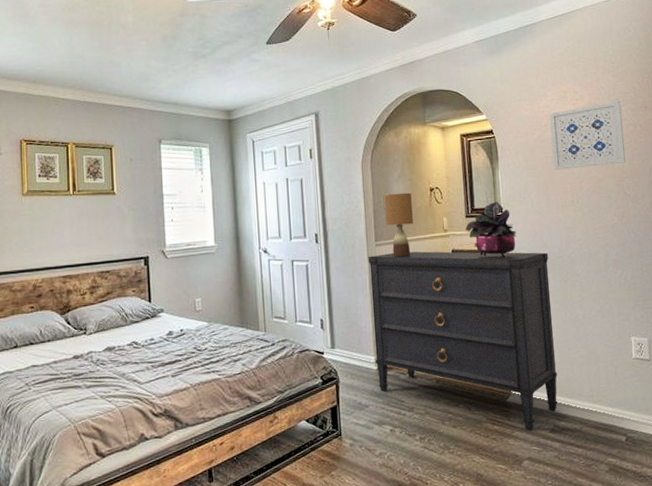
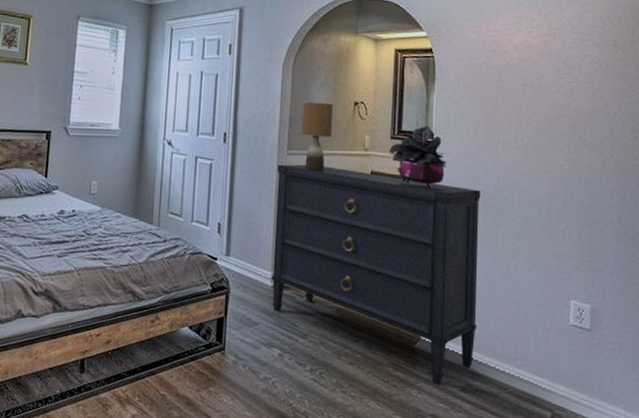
wall art: present [549,101,626,170] -> none [498,34,586,104]

